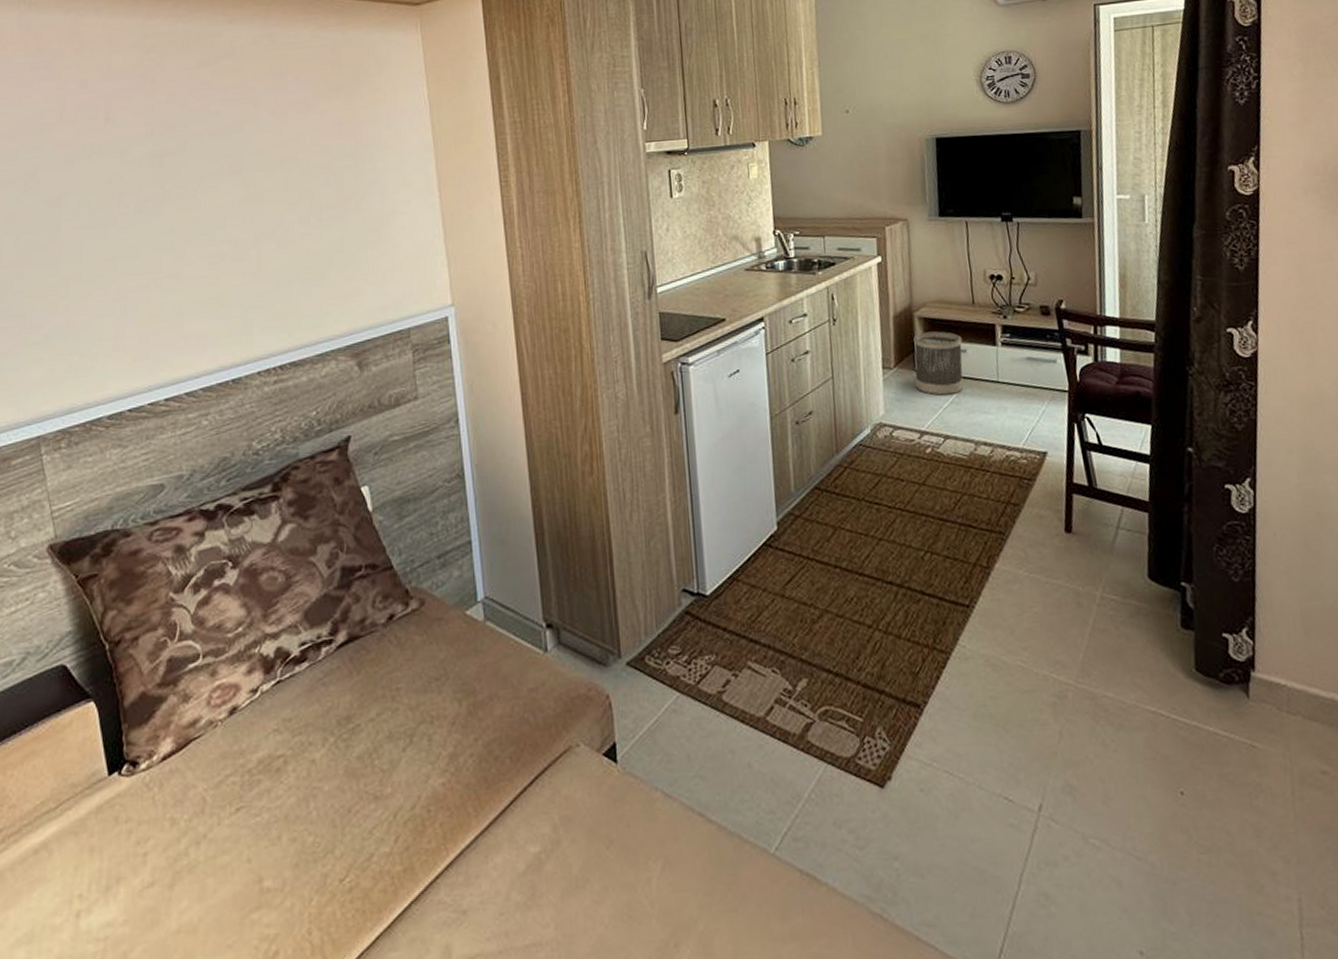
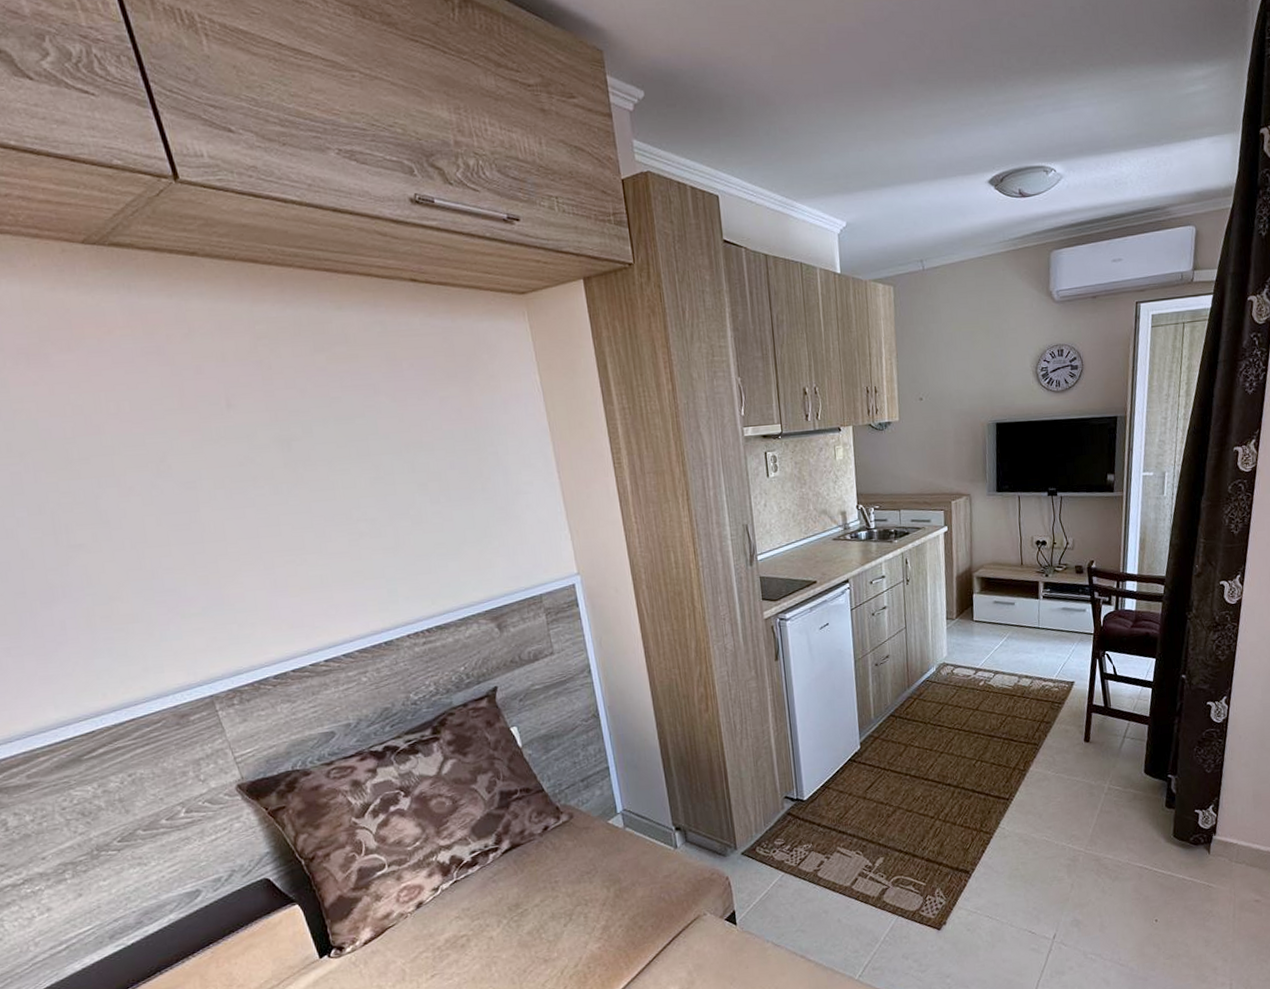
wastebasket: present [913,331,964,397] -> none [972,588,1012,641]

